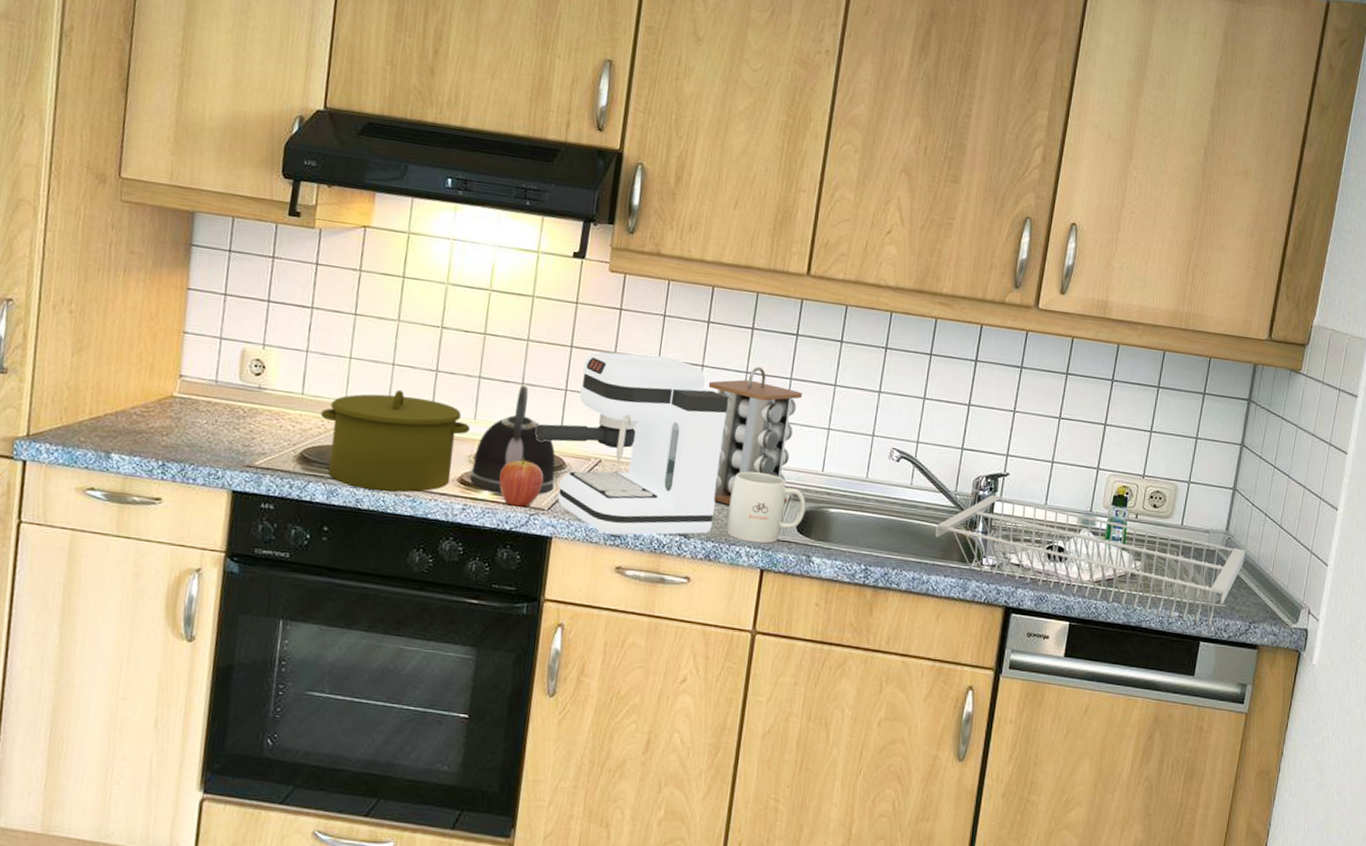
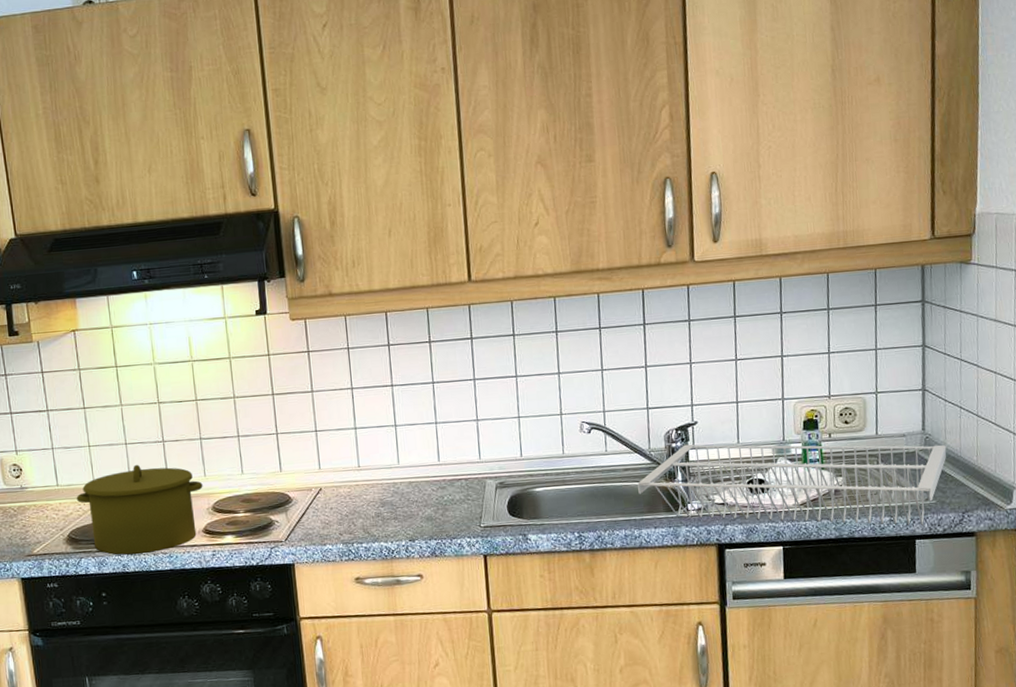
kettle: present [469,385,556,494] -> none [211,437,286,535]
fruit: present [499,457,544,507] -> none [237,500,276,544]
coffee maker: present [536,352,729,539] -> none [259,384,432,554]
spice rack: present [708,366,803,506] -> none [401,374,495,506]
mug: present [726,471,806,544] -> none [442,468,513,534]

